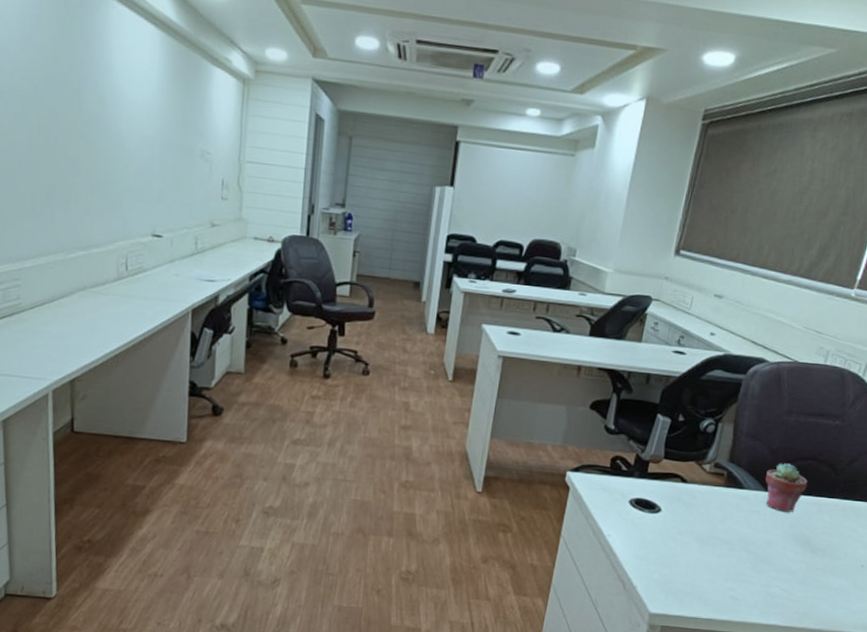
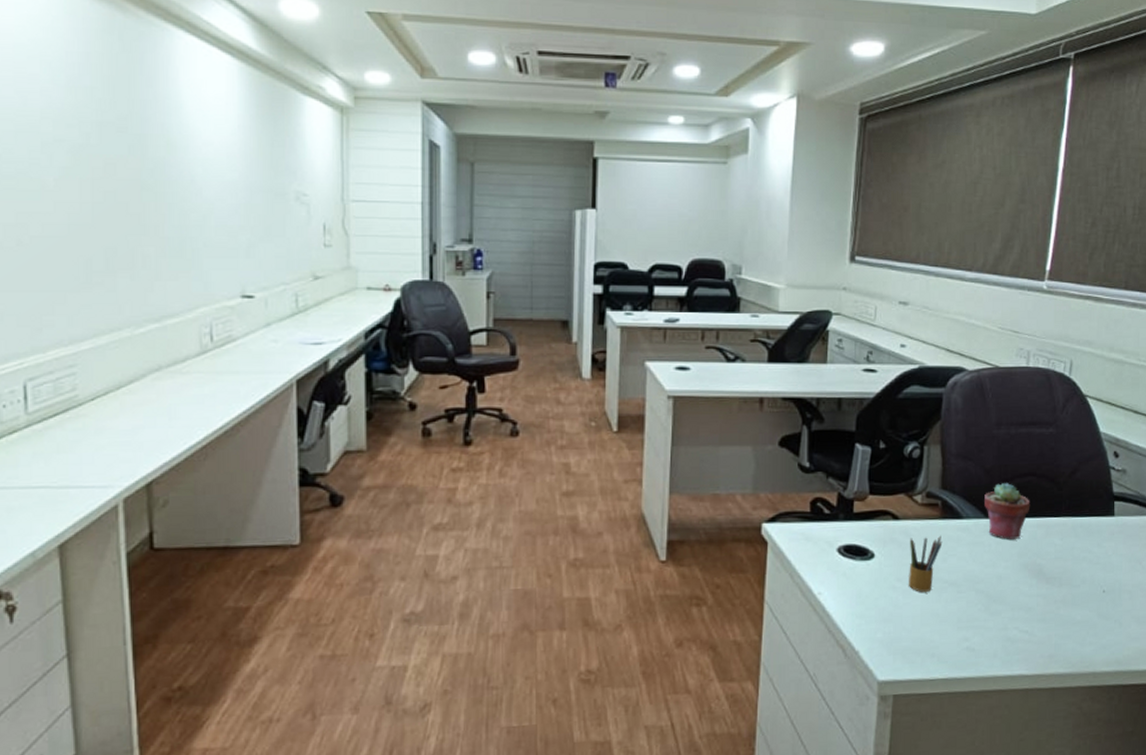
pencil box: none [687,499,723,546] -> present [908,535,943,592]

